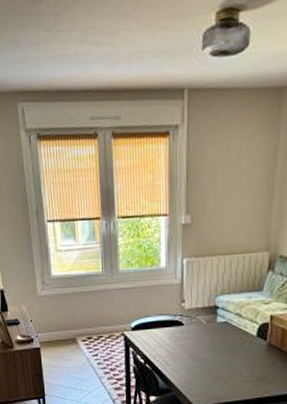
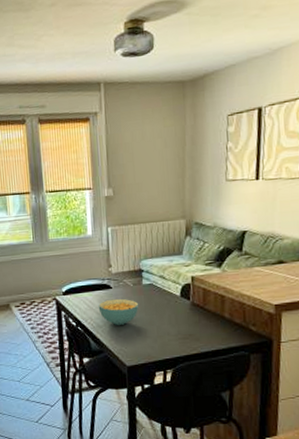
cereal bowl: none [168,336,212,364] -> present [98,298,139,325]

